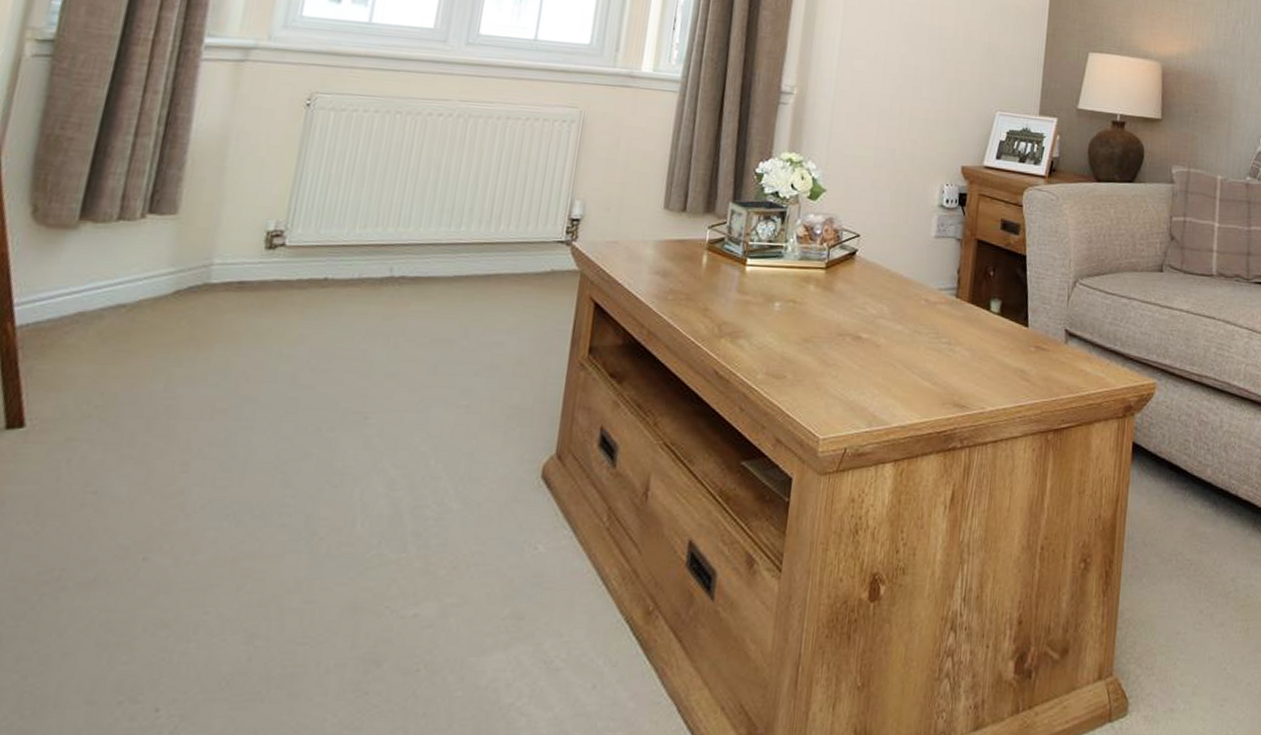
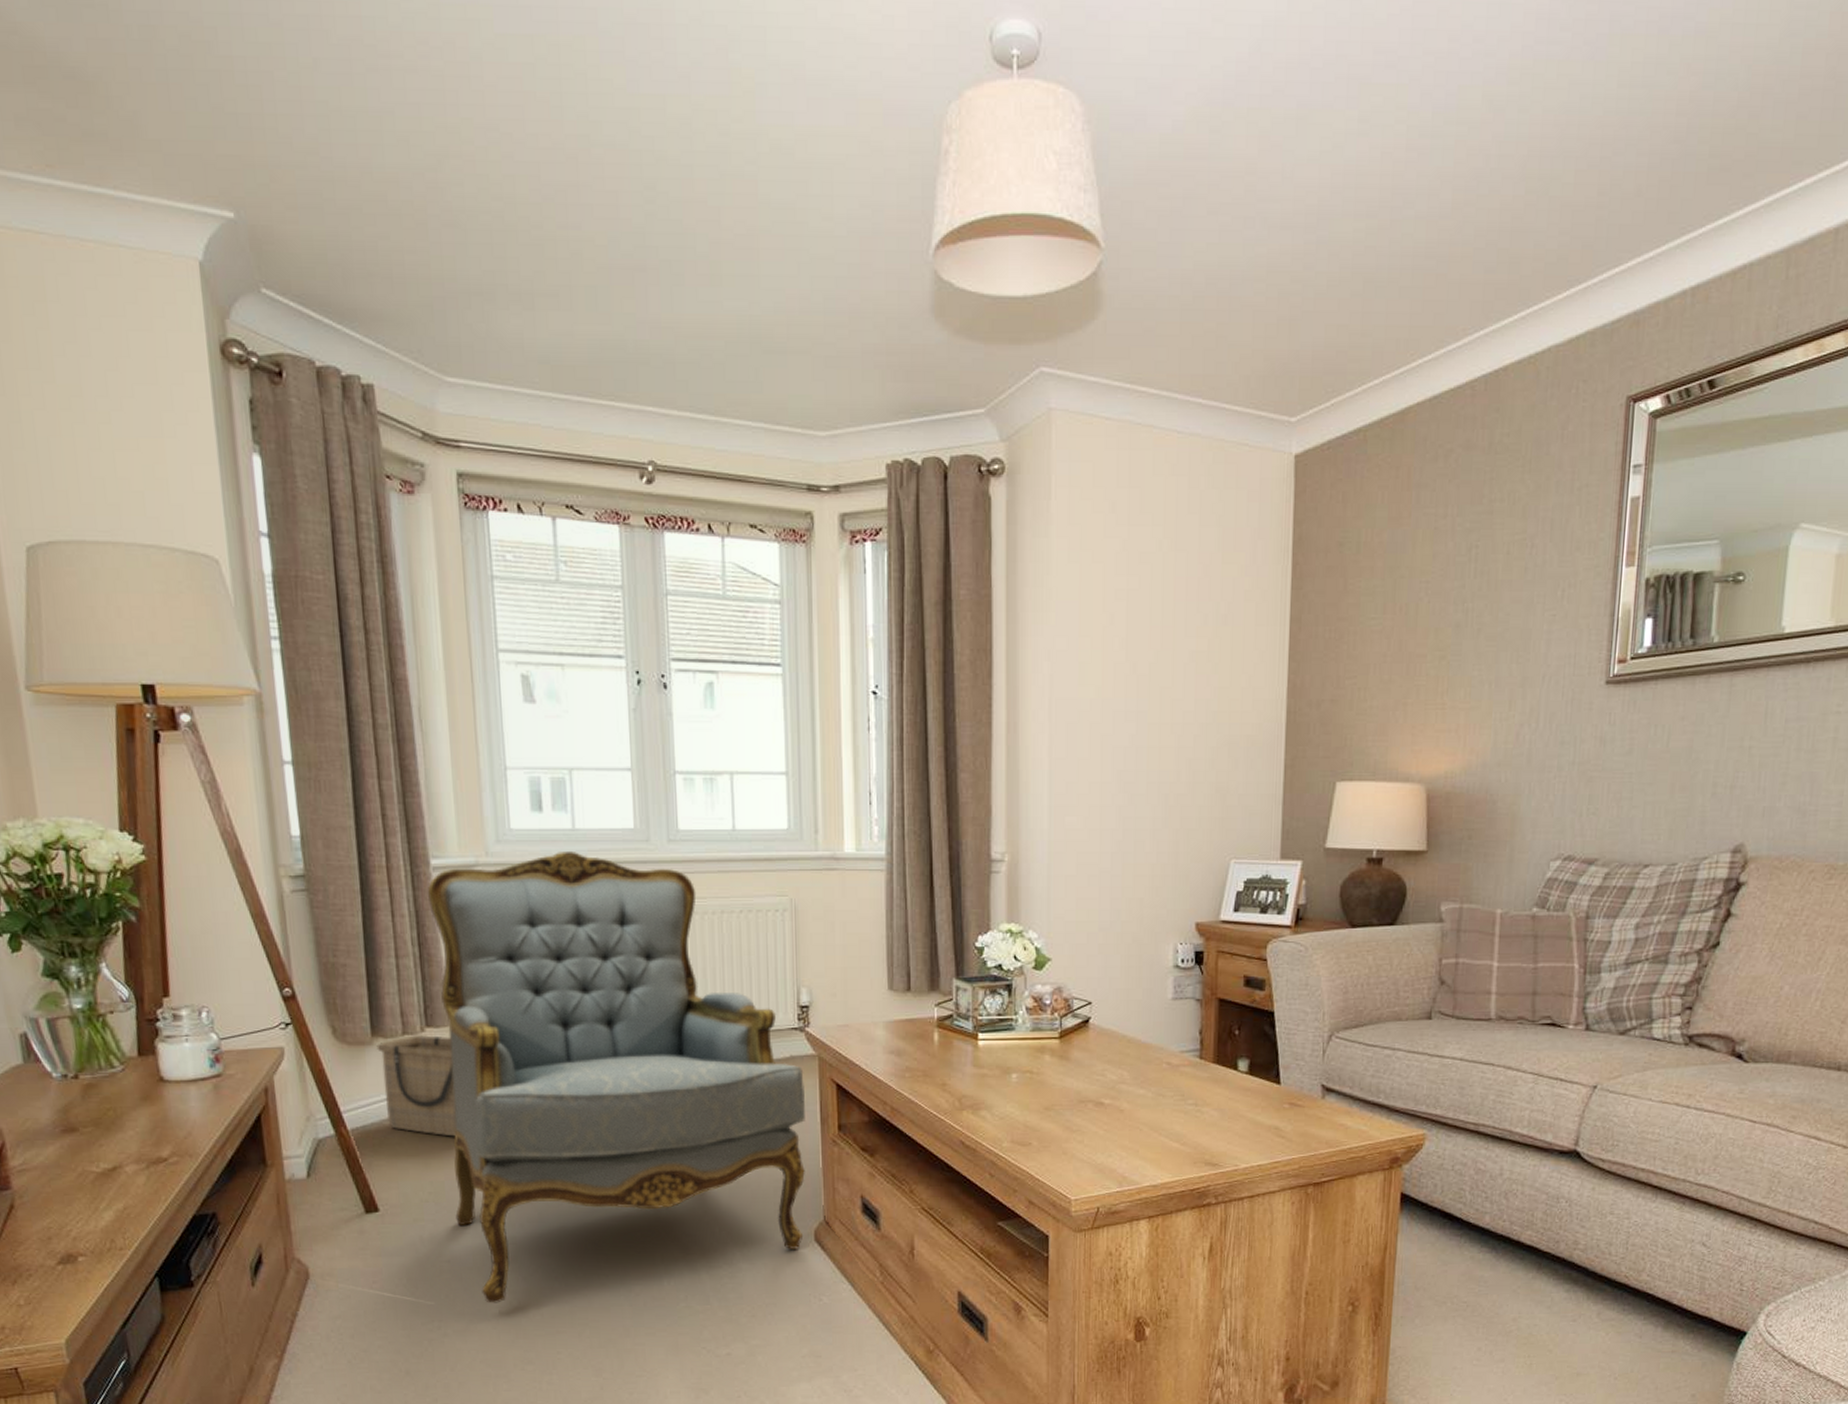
basket: none [69,221,174,340] -> present [376,1035,457,1137]
armchair: none [119,43,562,547] -> present [427,850,805,1303]

